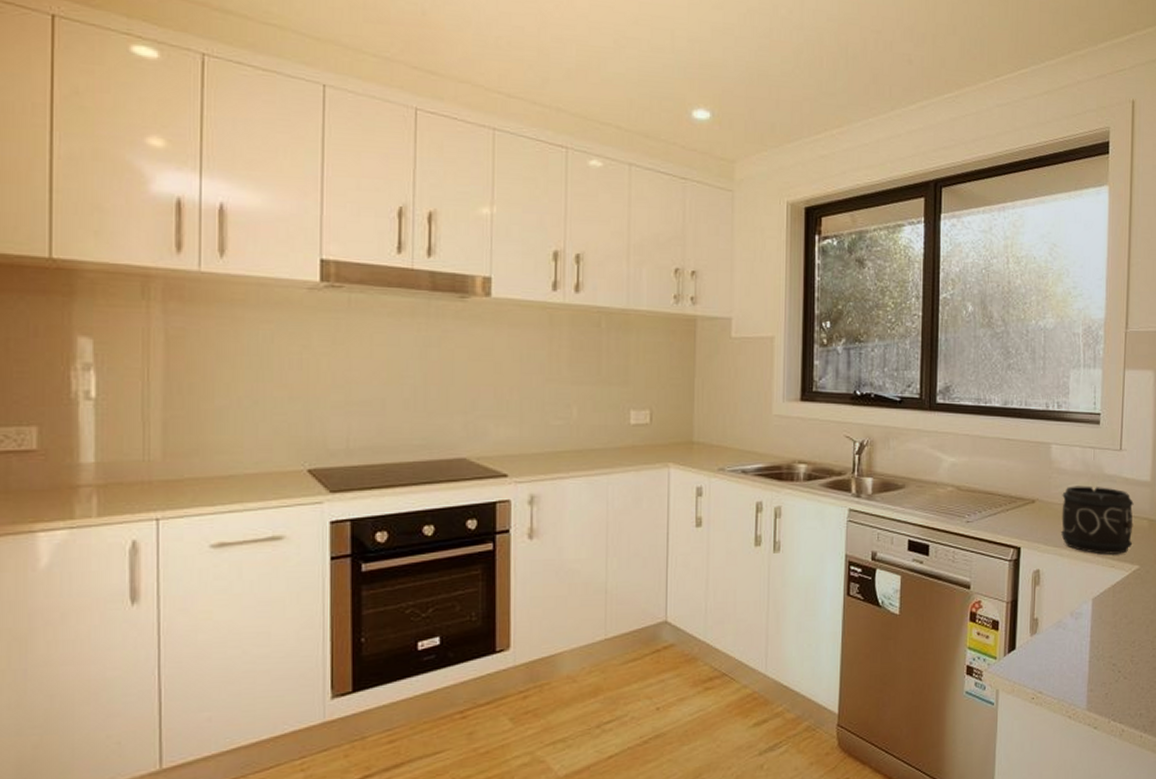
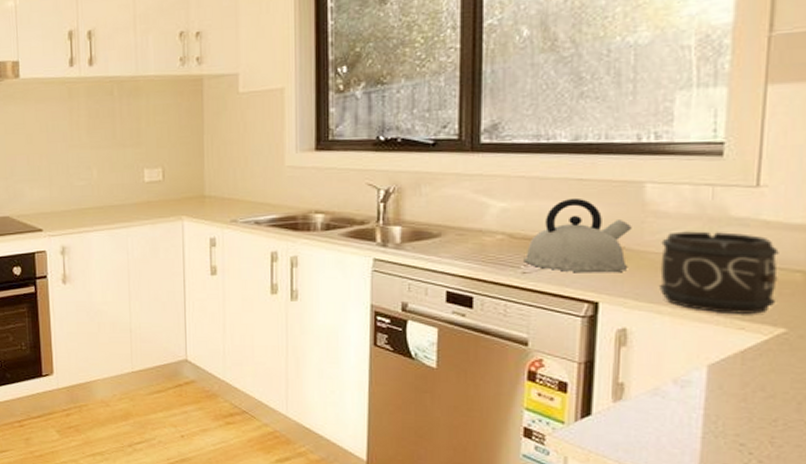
kettle: none [967,455,1043,522] -> present [524,197,632,273]

